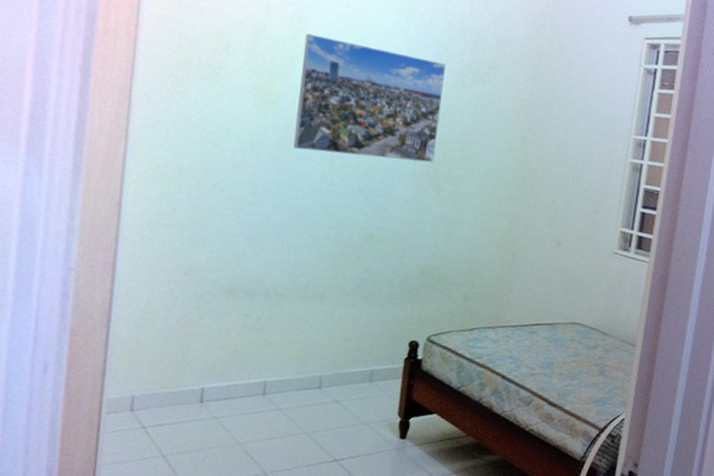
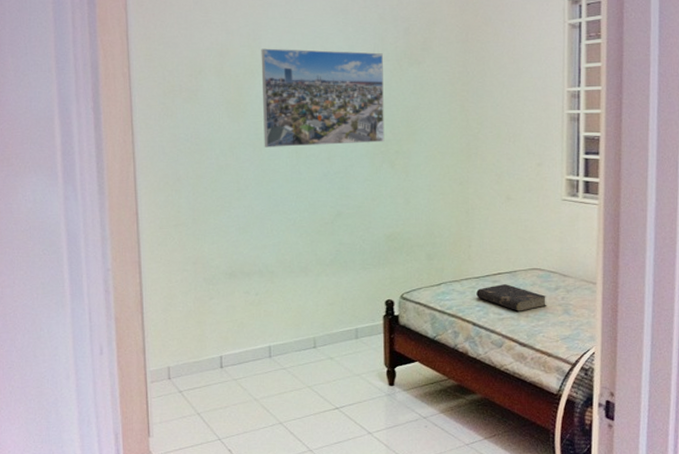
book: none [510,336,583,368] -> present [476,284,546,311]

